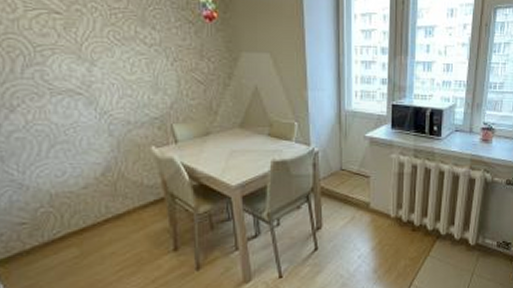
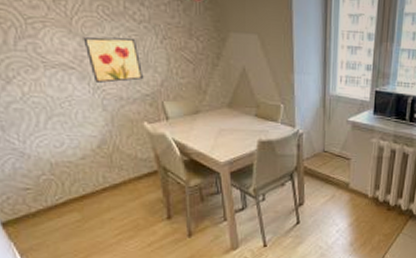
wall art: none [92,61,152,107] -> present [83,37,143,83]

